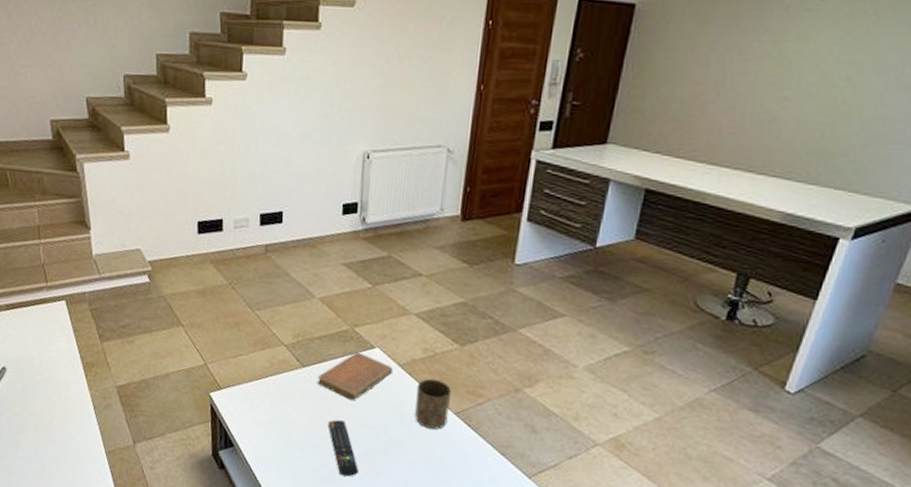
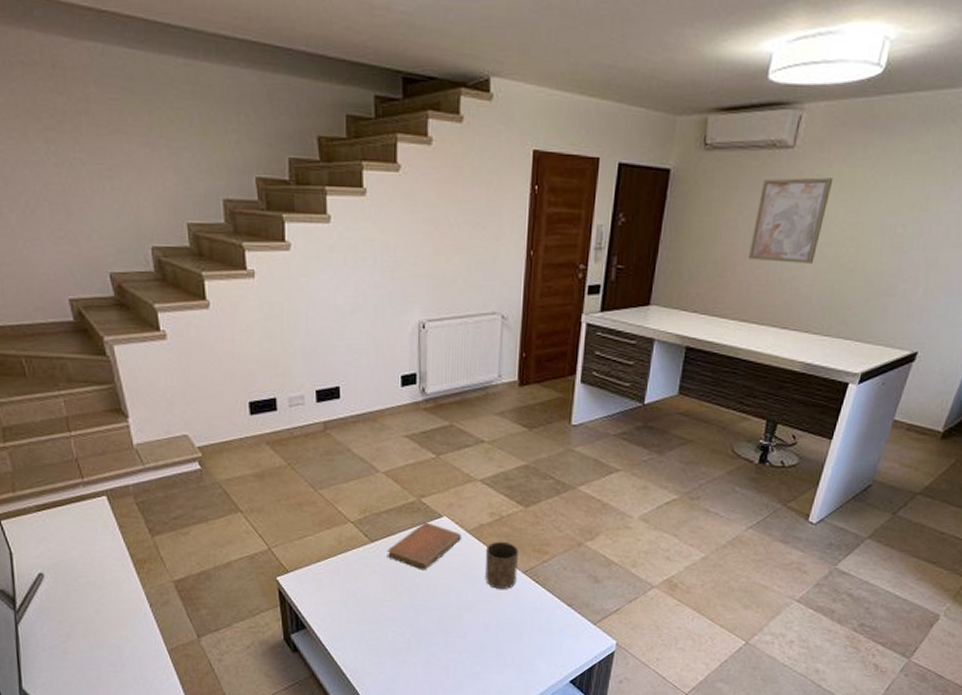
remote control: present [328,420,360,477] -> none [401,591,435,644]
wall art: none [722,12,826,105] -> present [749,177,834,264]

